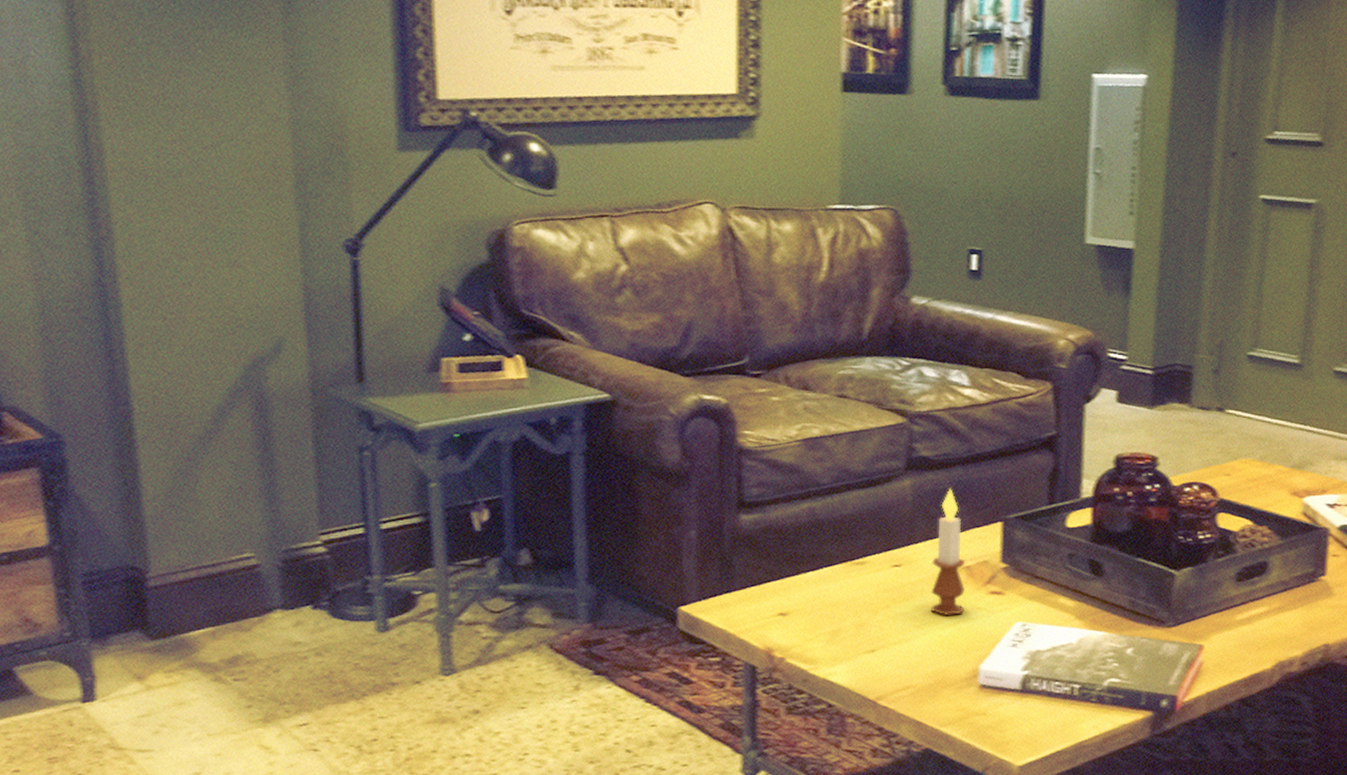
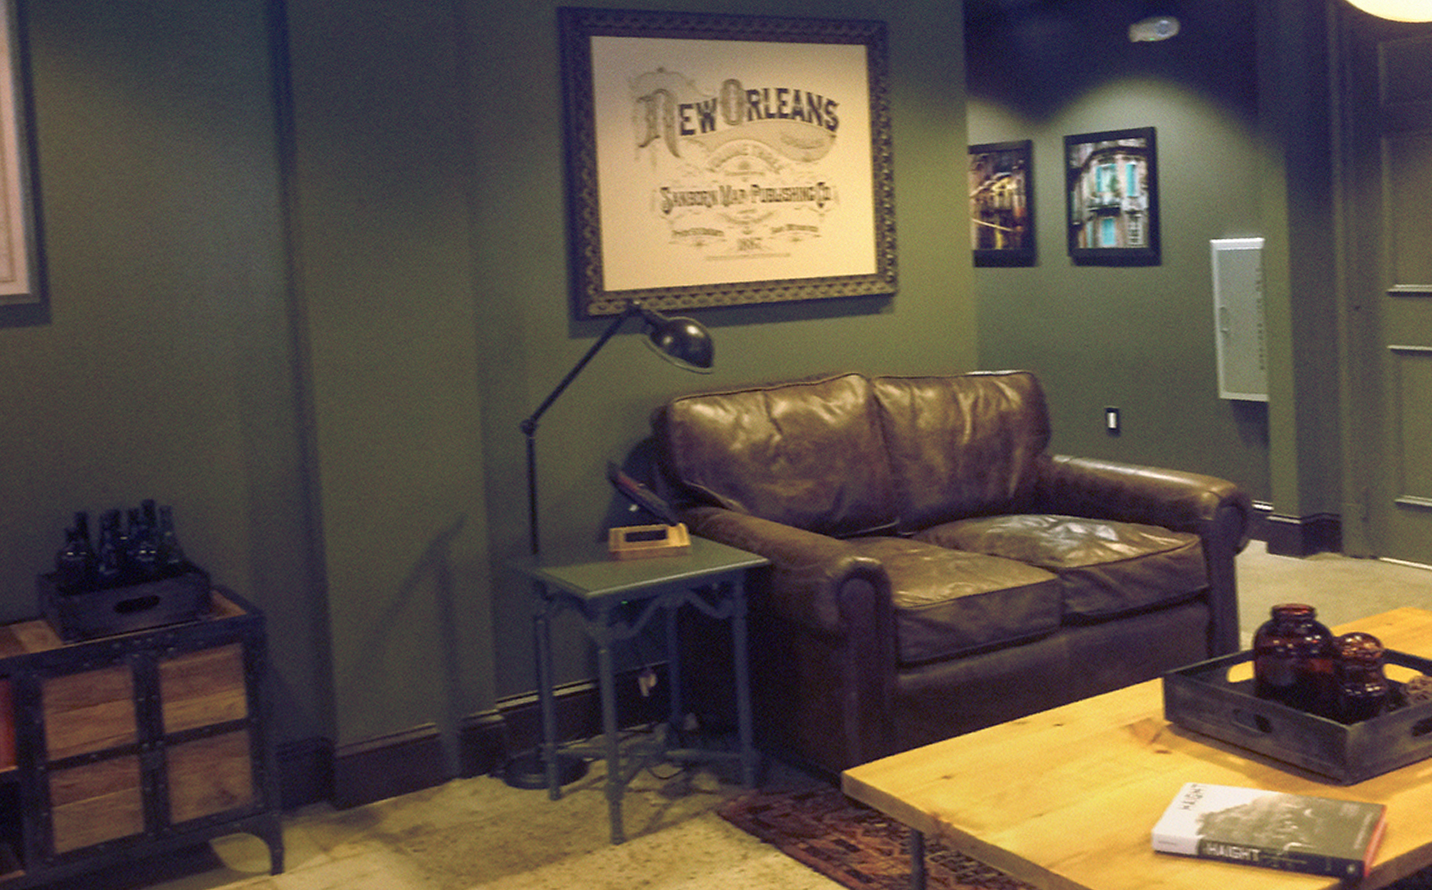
candle: present [930,488,966,616] -> none [1094,644,1132,777]

